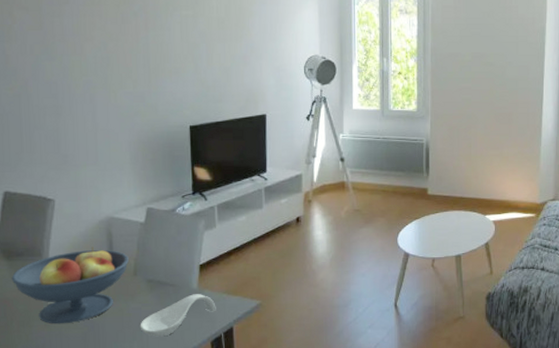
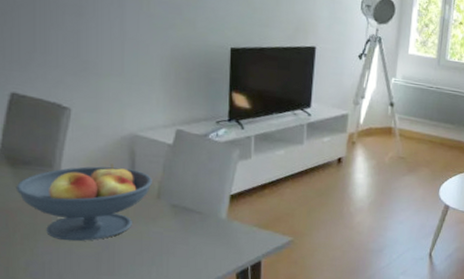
spoon rest: present [140,294,216,337] -> none [160,224,245,264]

